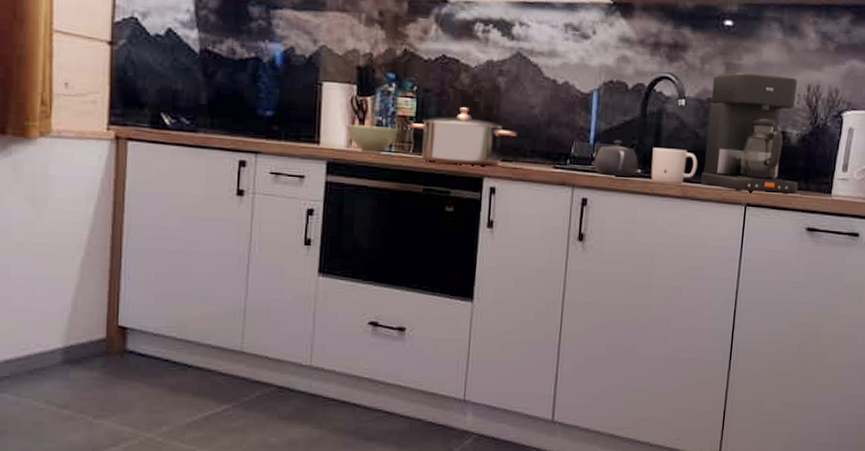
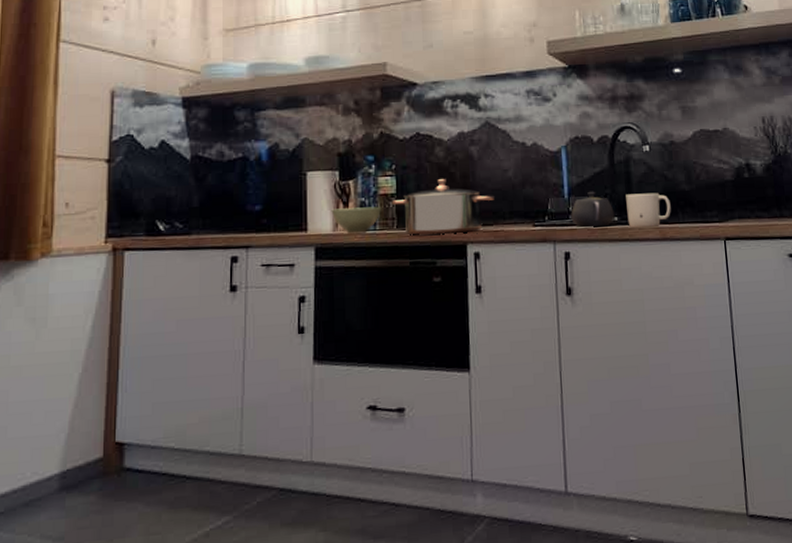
coffee maker: present [701,71,798,195] -> none [672,112,772,227]

